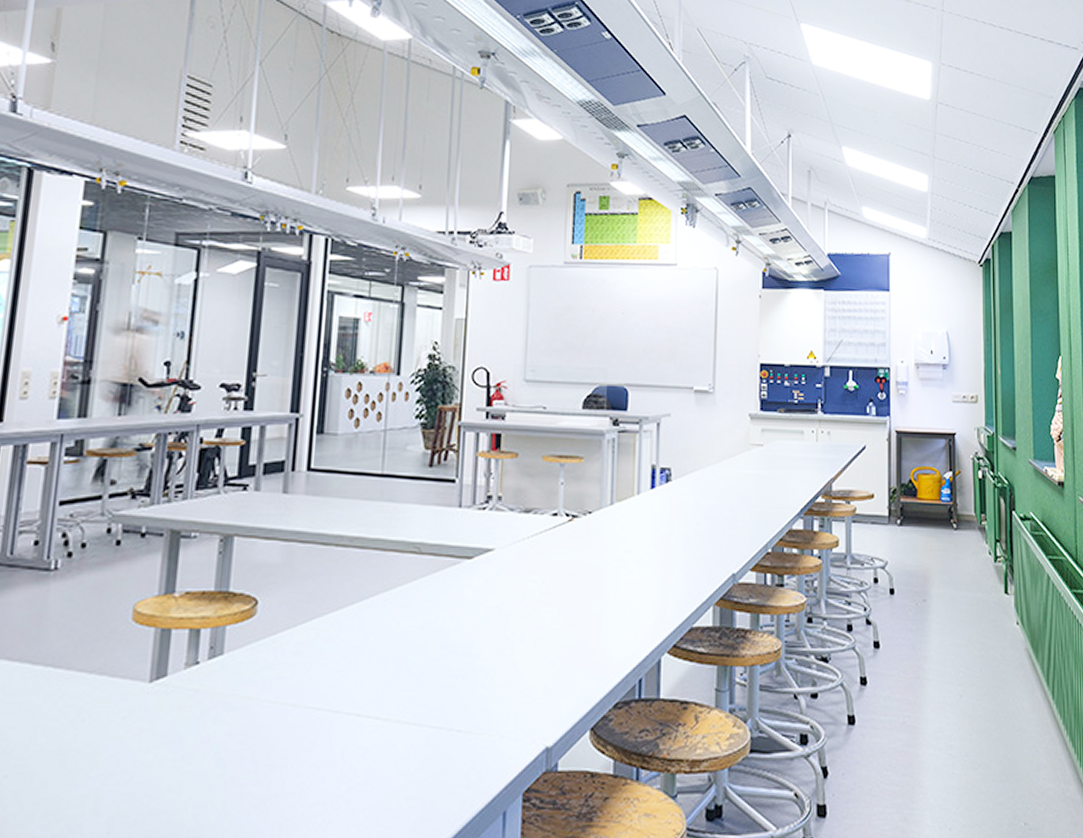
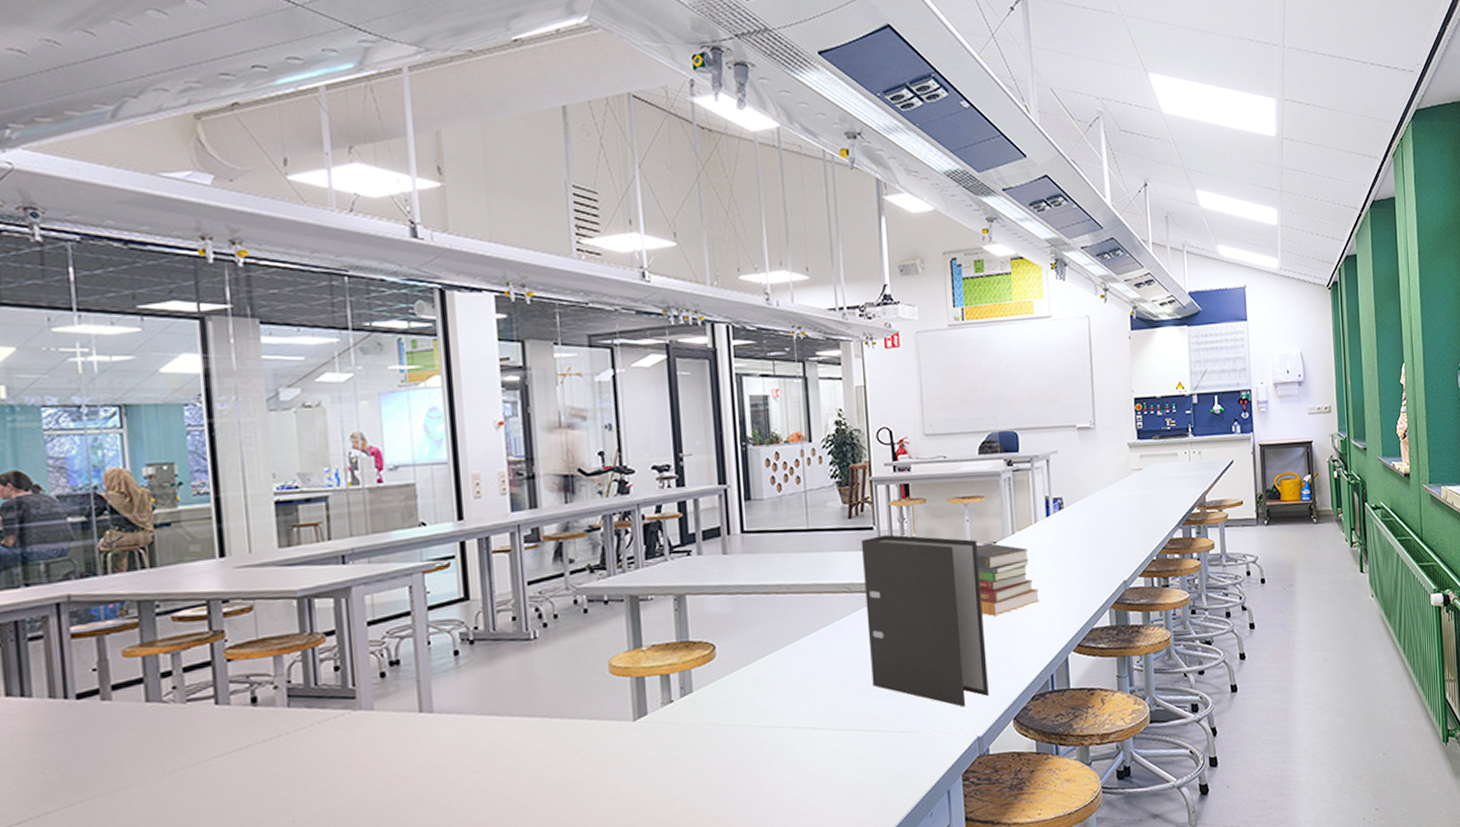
binder: none [431,490,570,708] -> present [860,534,989,707]
books: none [566,513,634,600] -> present [976,543,1039,616]

